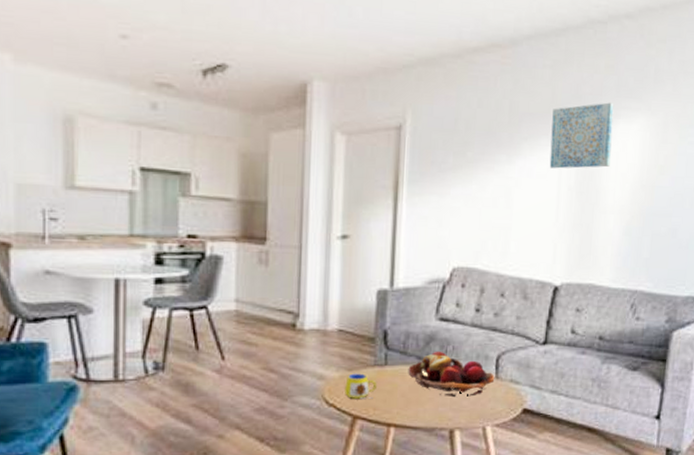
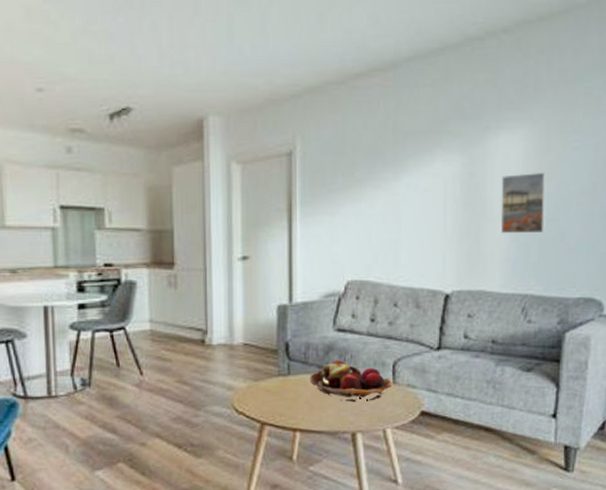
mug: present [345,373,377,400] -> none [252,383,281,407]
wall art: present [549,102,614,169] -> none [435,115,496,182]
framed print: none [614,165,662,228] -> present [501,172,547,234]

